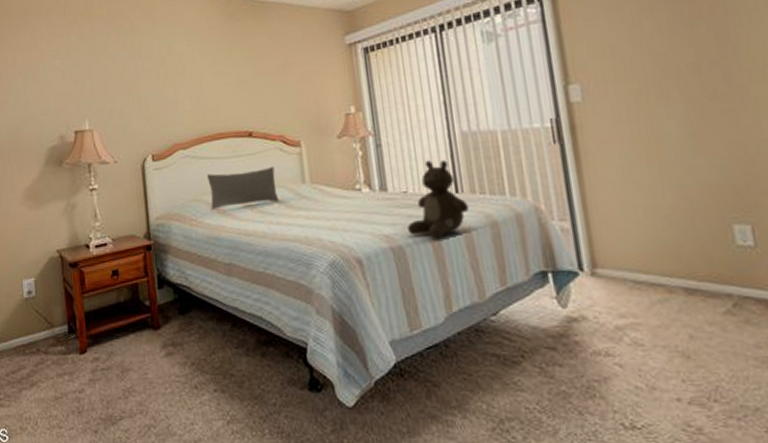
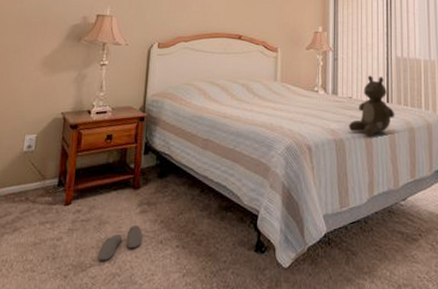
slippers: none [126,369,174,412] -> present [97,224,143,261]
pillow: present [207,166,280,210] -> none [199,64,255,94]

